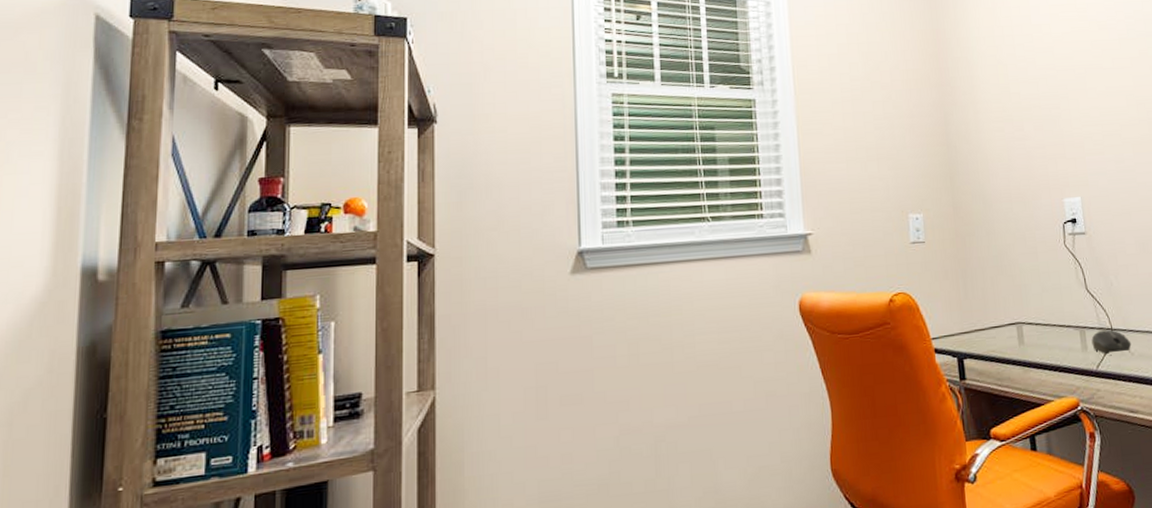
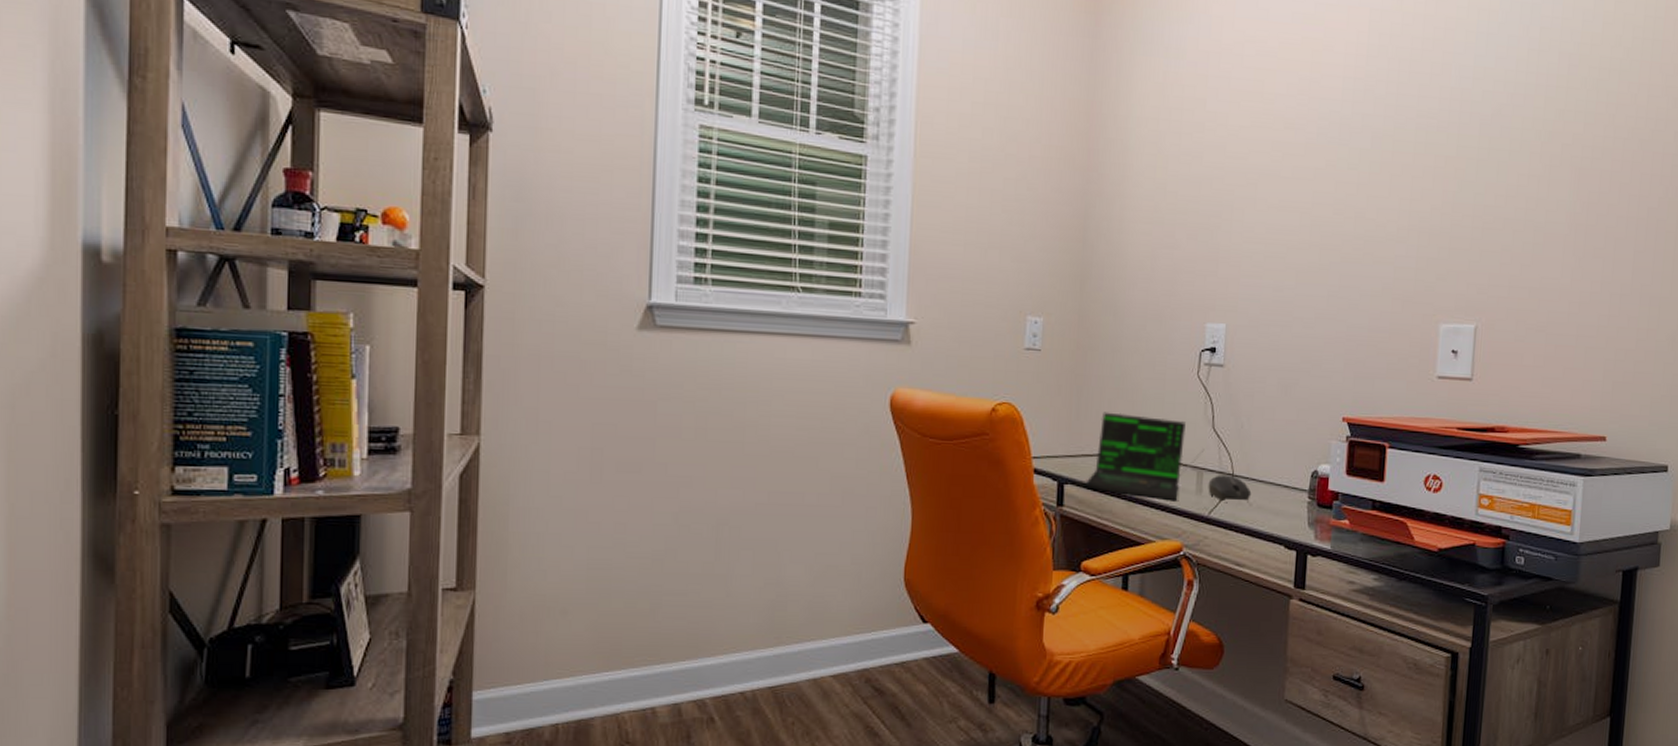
laptop: none [982,287,1083,362] -> present [1085,412,1205,501]

